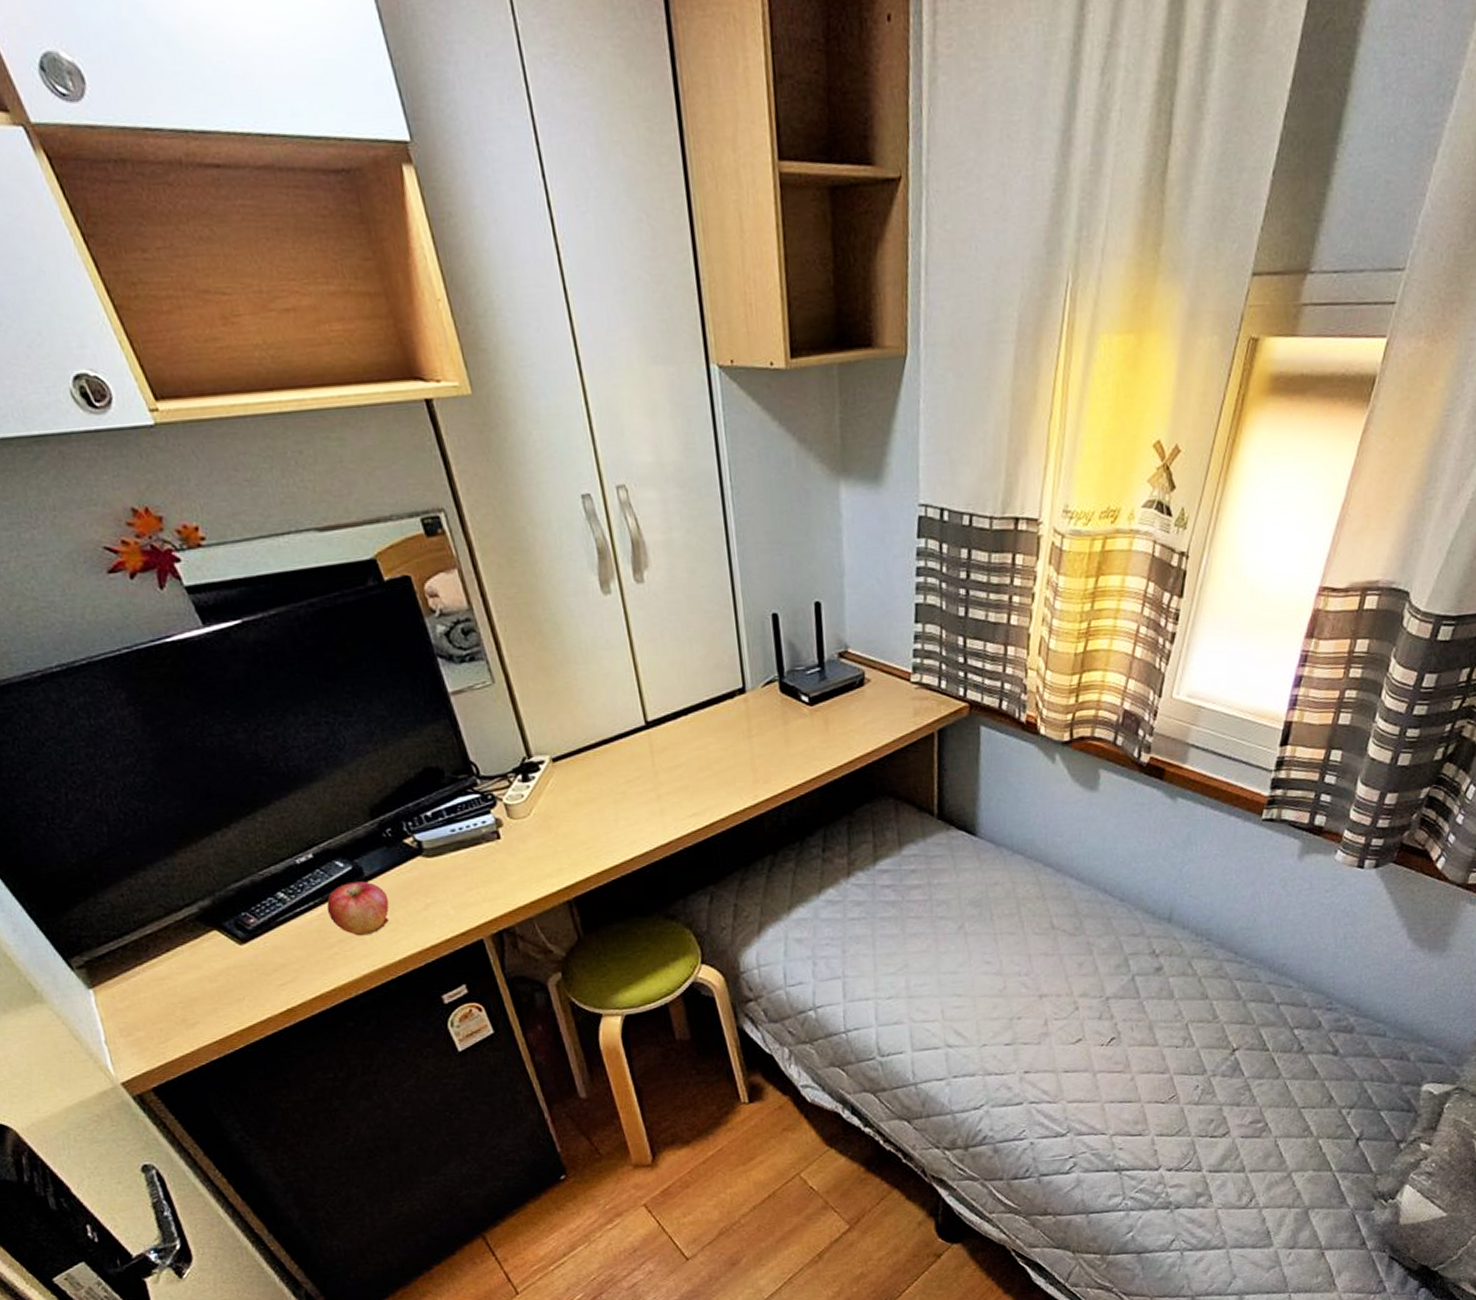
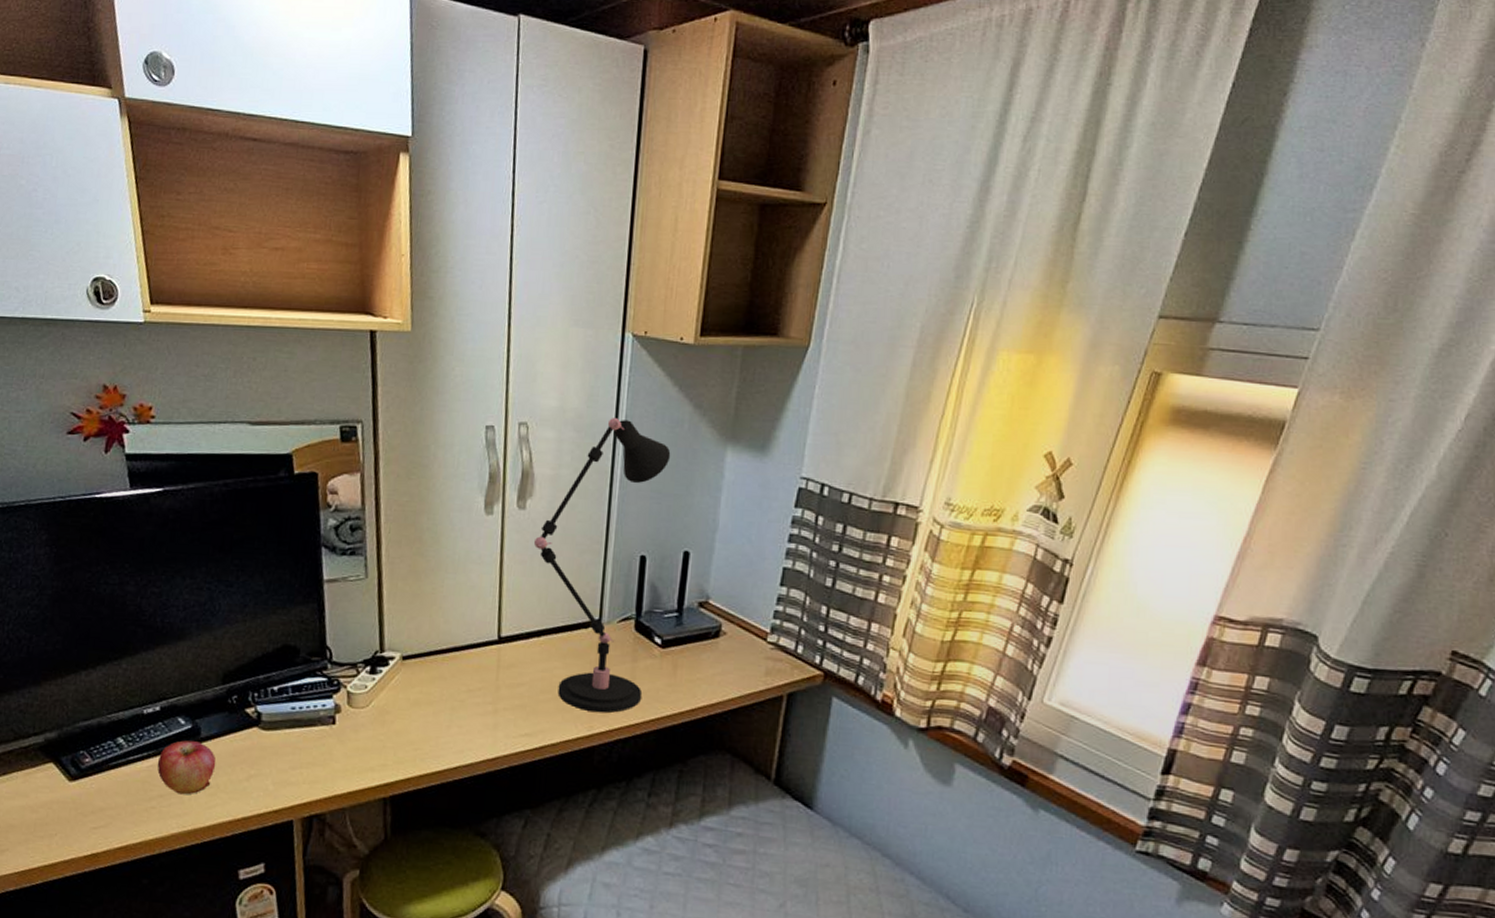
desk lamp: none [660,466,800,781] -> present [533,418,671,713]

